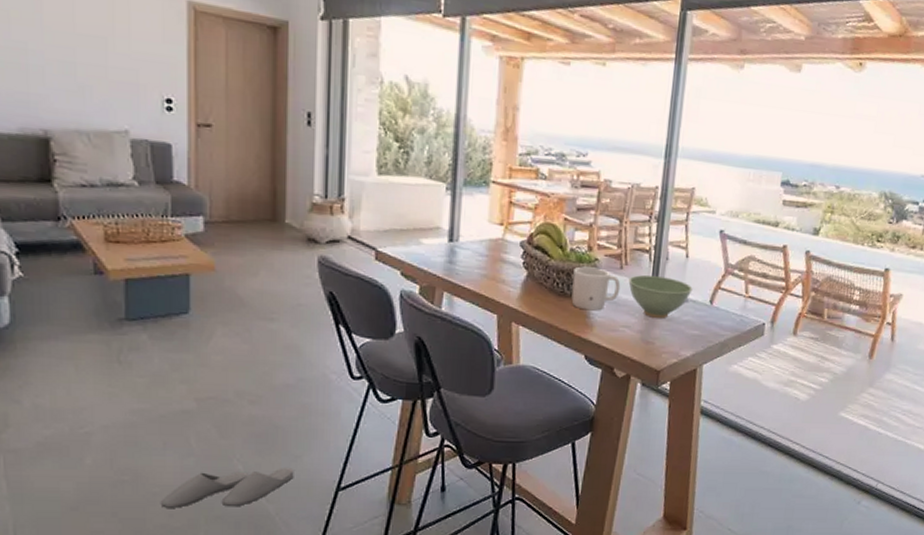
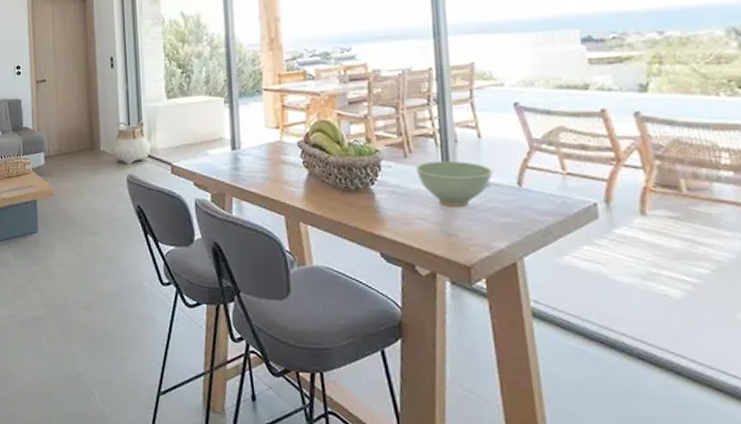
slippers: present [160,467,294,508] -> none [24,369,122,407]
mug: present [571,266,621,311] -> none [355,159,408,204]

